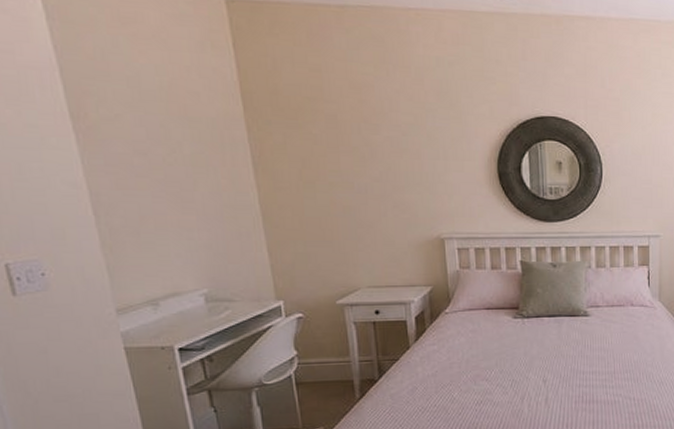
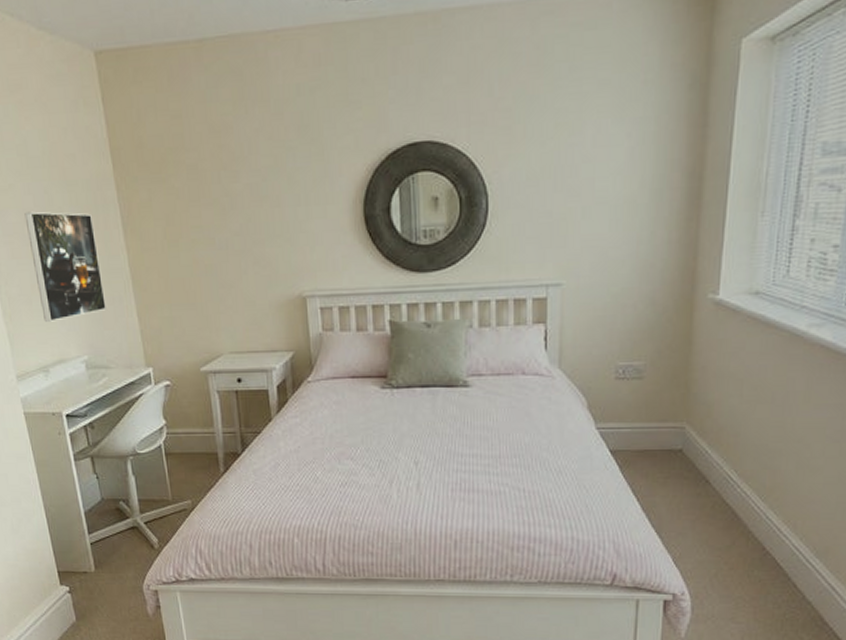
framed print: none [134,143,231,254] -> present [24,211,106,322]

